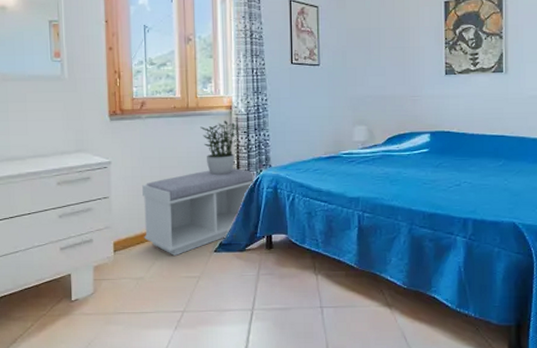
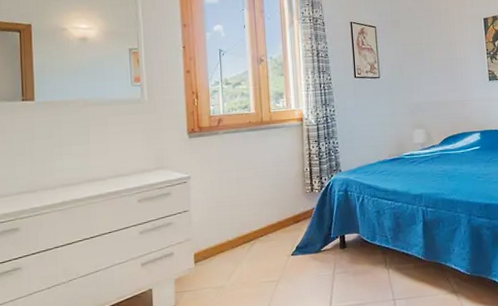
bench: present [142,168,255,256] -> none [221,175,327,262]
potted plant: present [200,120,240,175] -> none [274,131,311,182]

